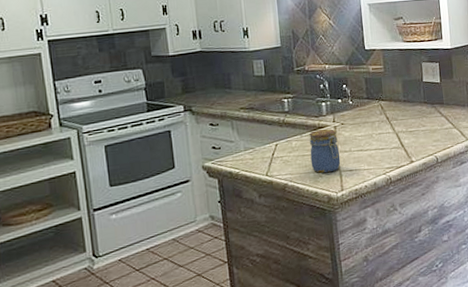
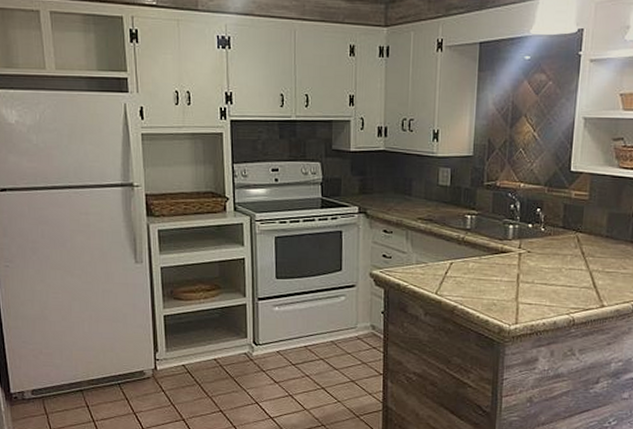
jar: present [309,129,341,173] -> none [486,254,521,303]

